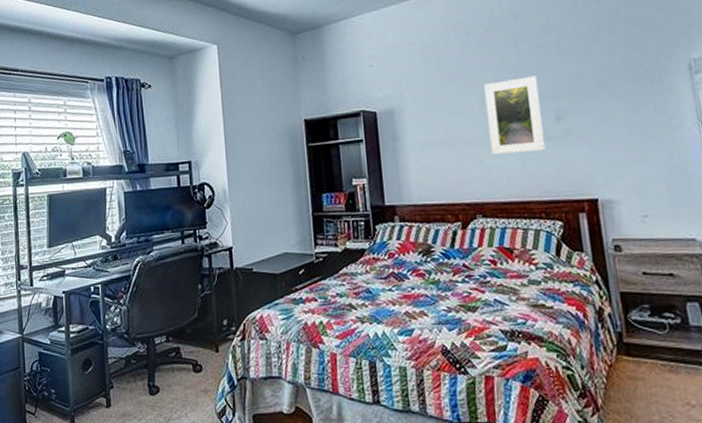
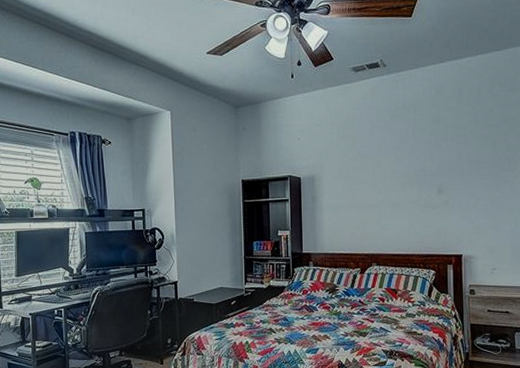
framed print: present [484,76,546,155] -> none [386,157,428,217]

